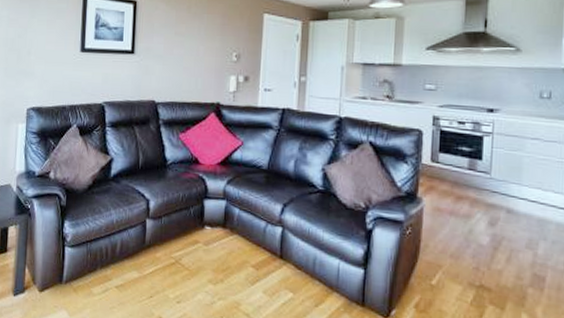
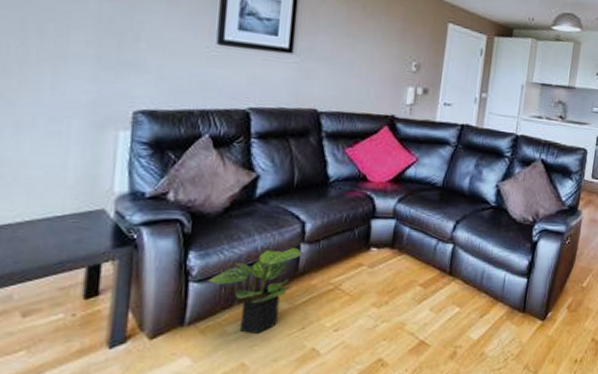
potted plant: none [77,221,149,297] -> present [206,247,304,333]

